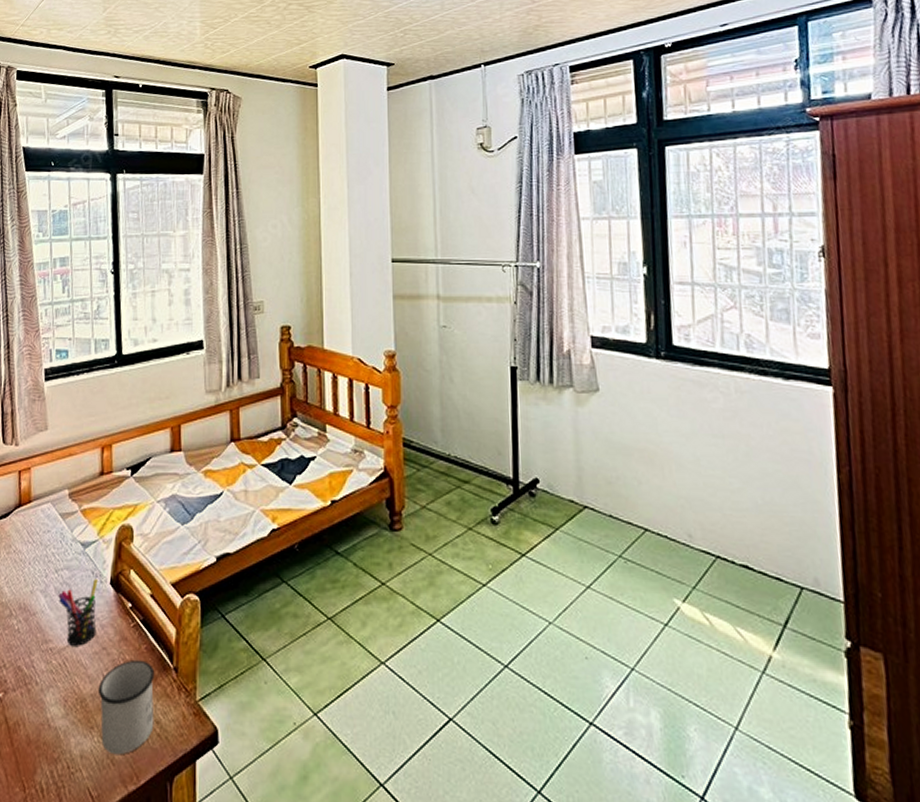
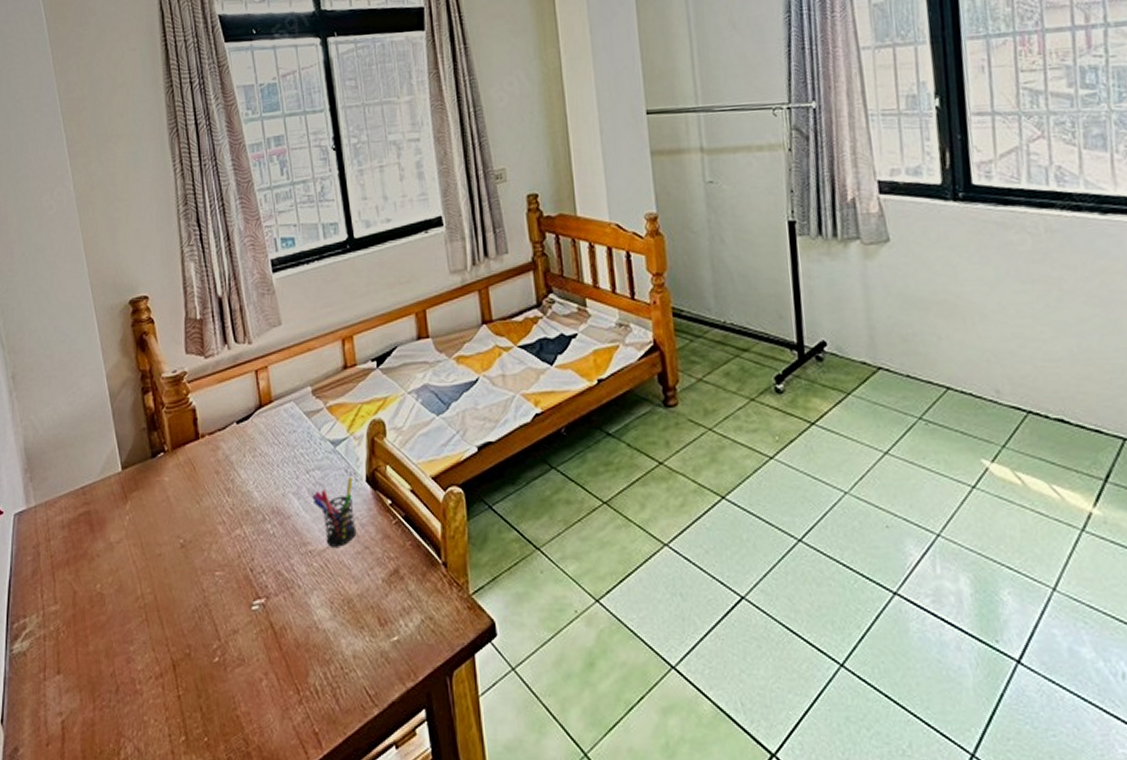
mug: present [97,659,155,755] -> none [364,557,427,653]

